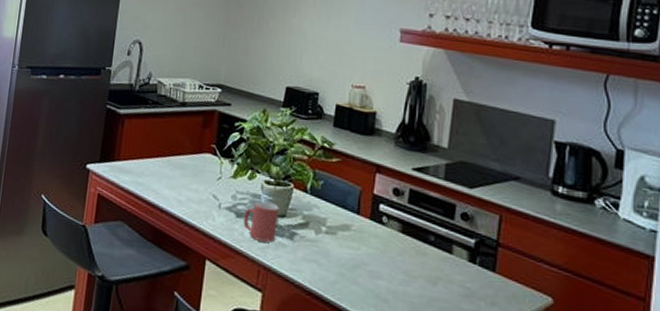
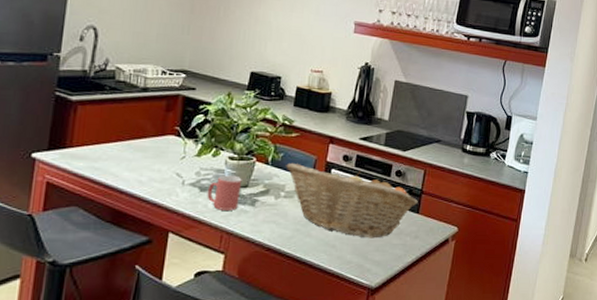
fruit basket: none [326,192,493,298] -> present [286,162,418,239]

